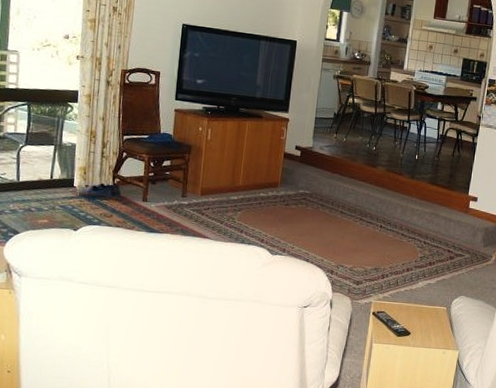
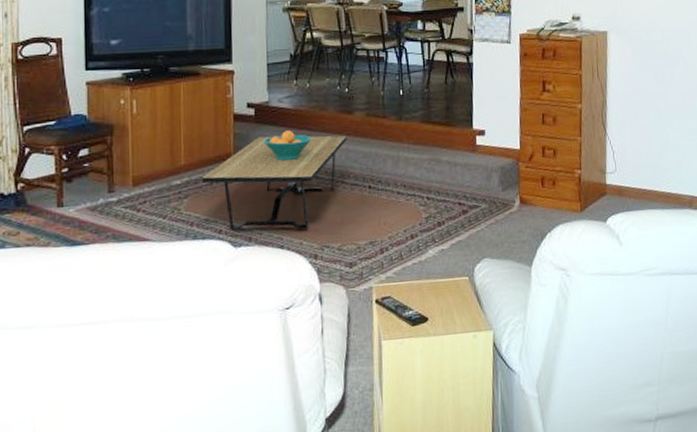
coffee table: none [253,173,369,250] -> present [202,135,347,231]
fruit bowl: none [304,172,342,196] -> present [263,130,312,161]

